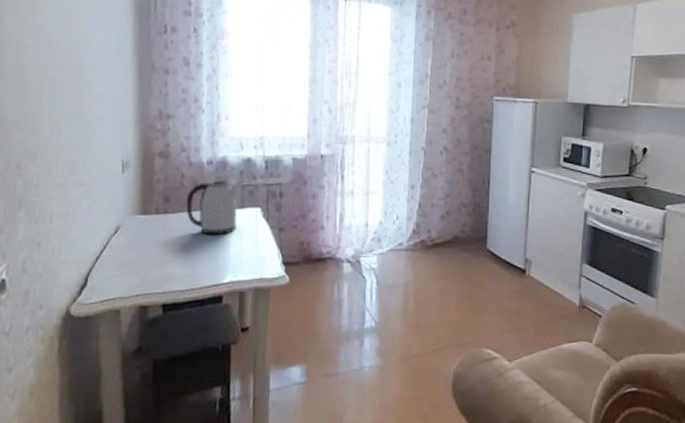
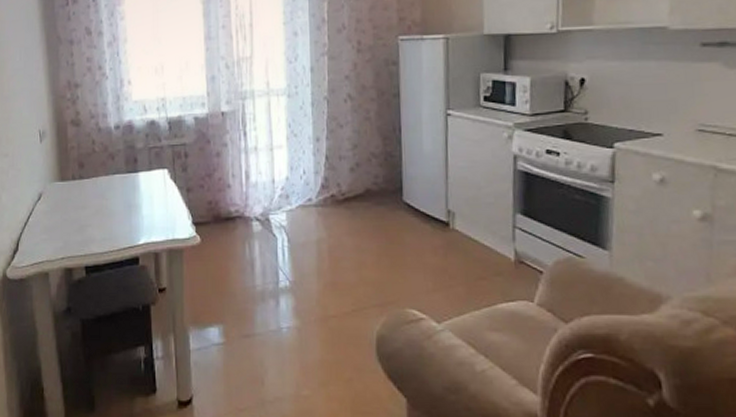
kettle: present [186,180,237,236] -> none [99,144,146,198]

